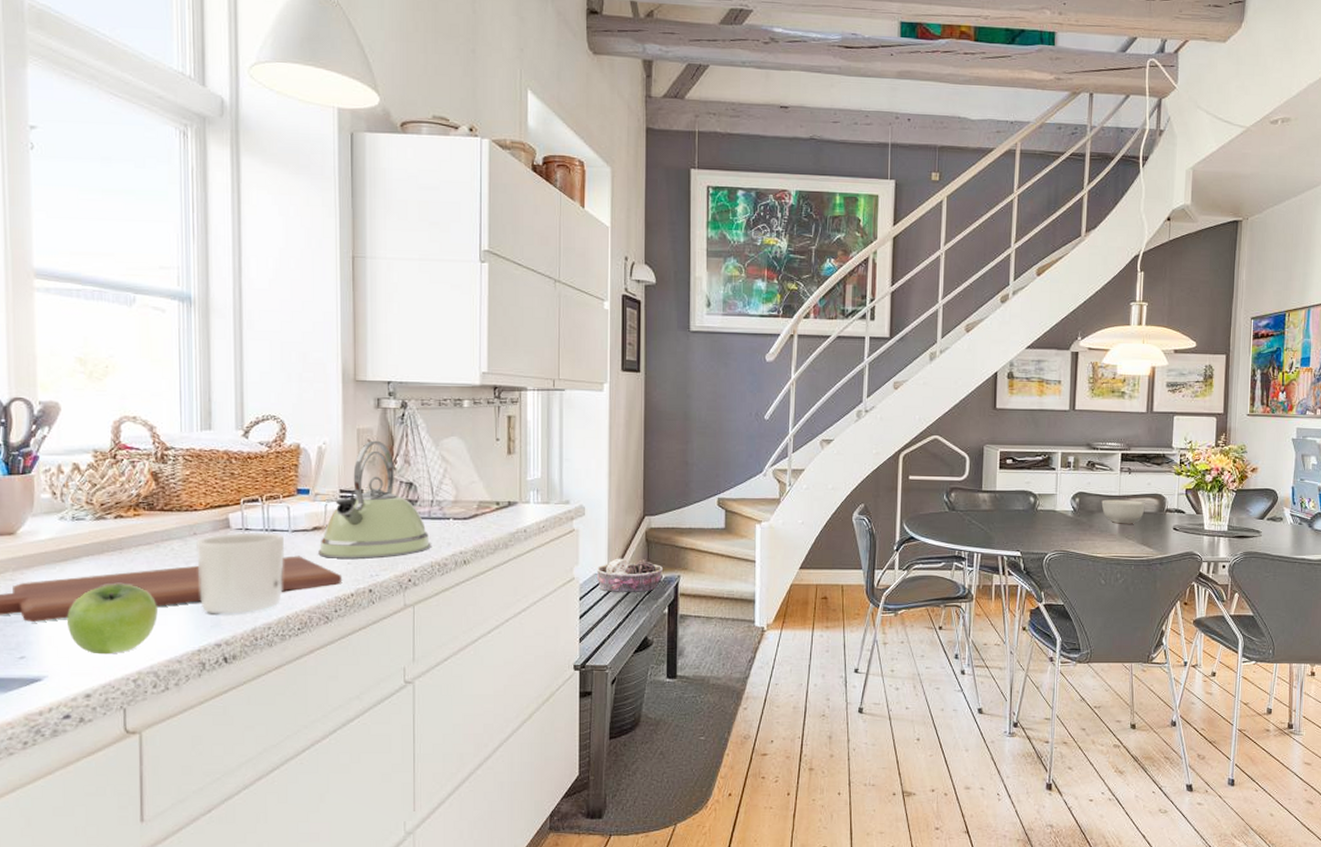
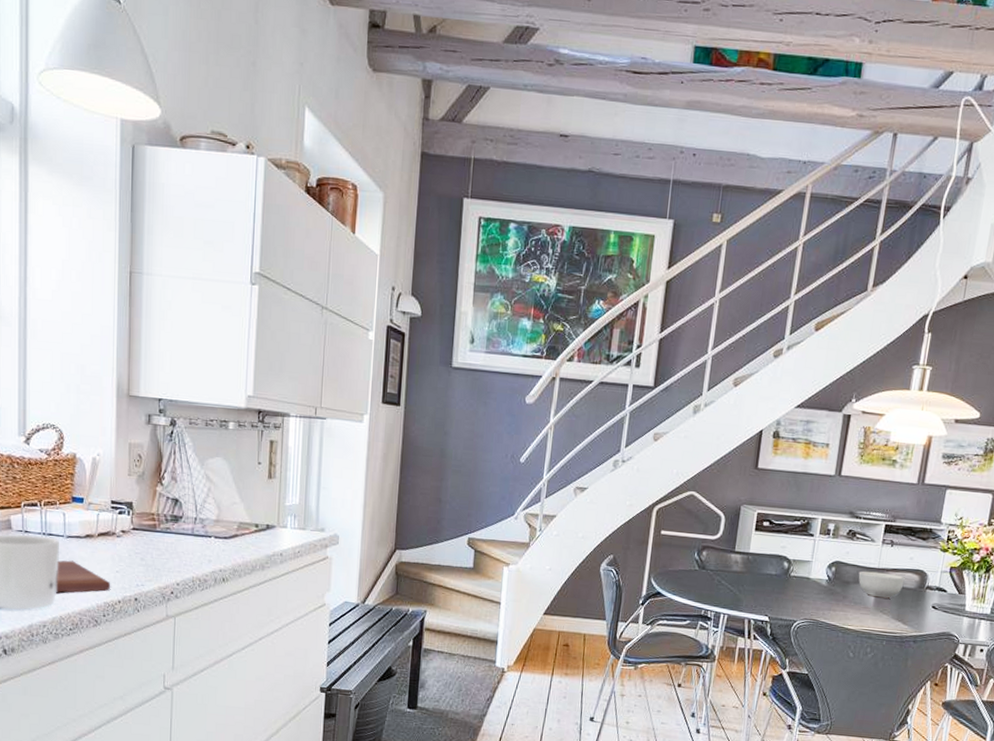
kettle: present [318,440,431,559] -> none [90,455,193,569]
decorative basket: present [596,558,663,592] -> none [346,588,410,624]

